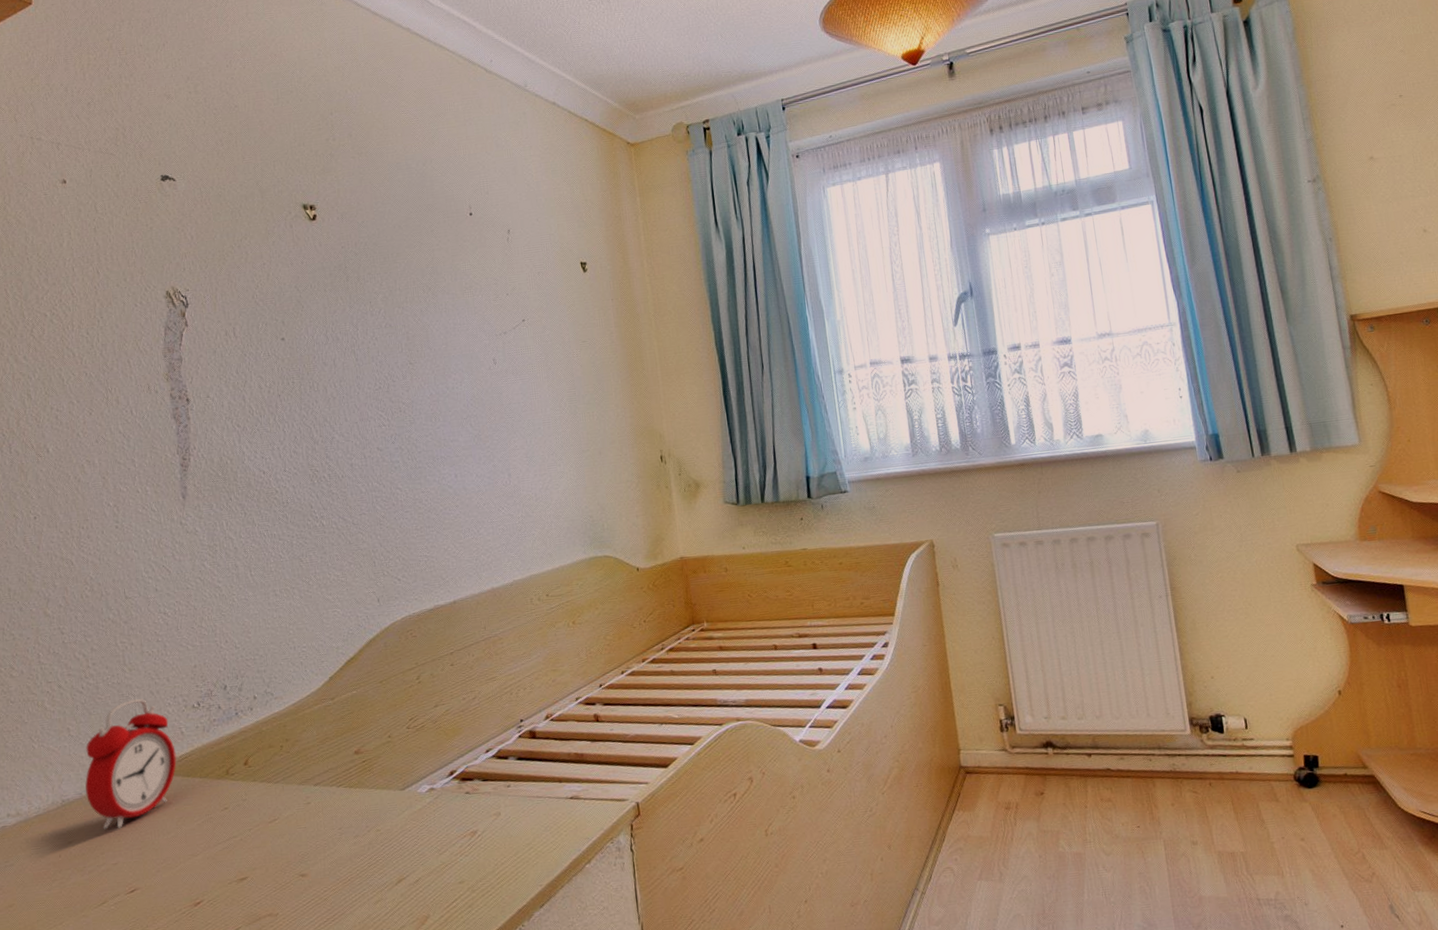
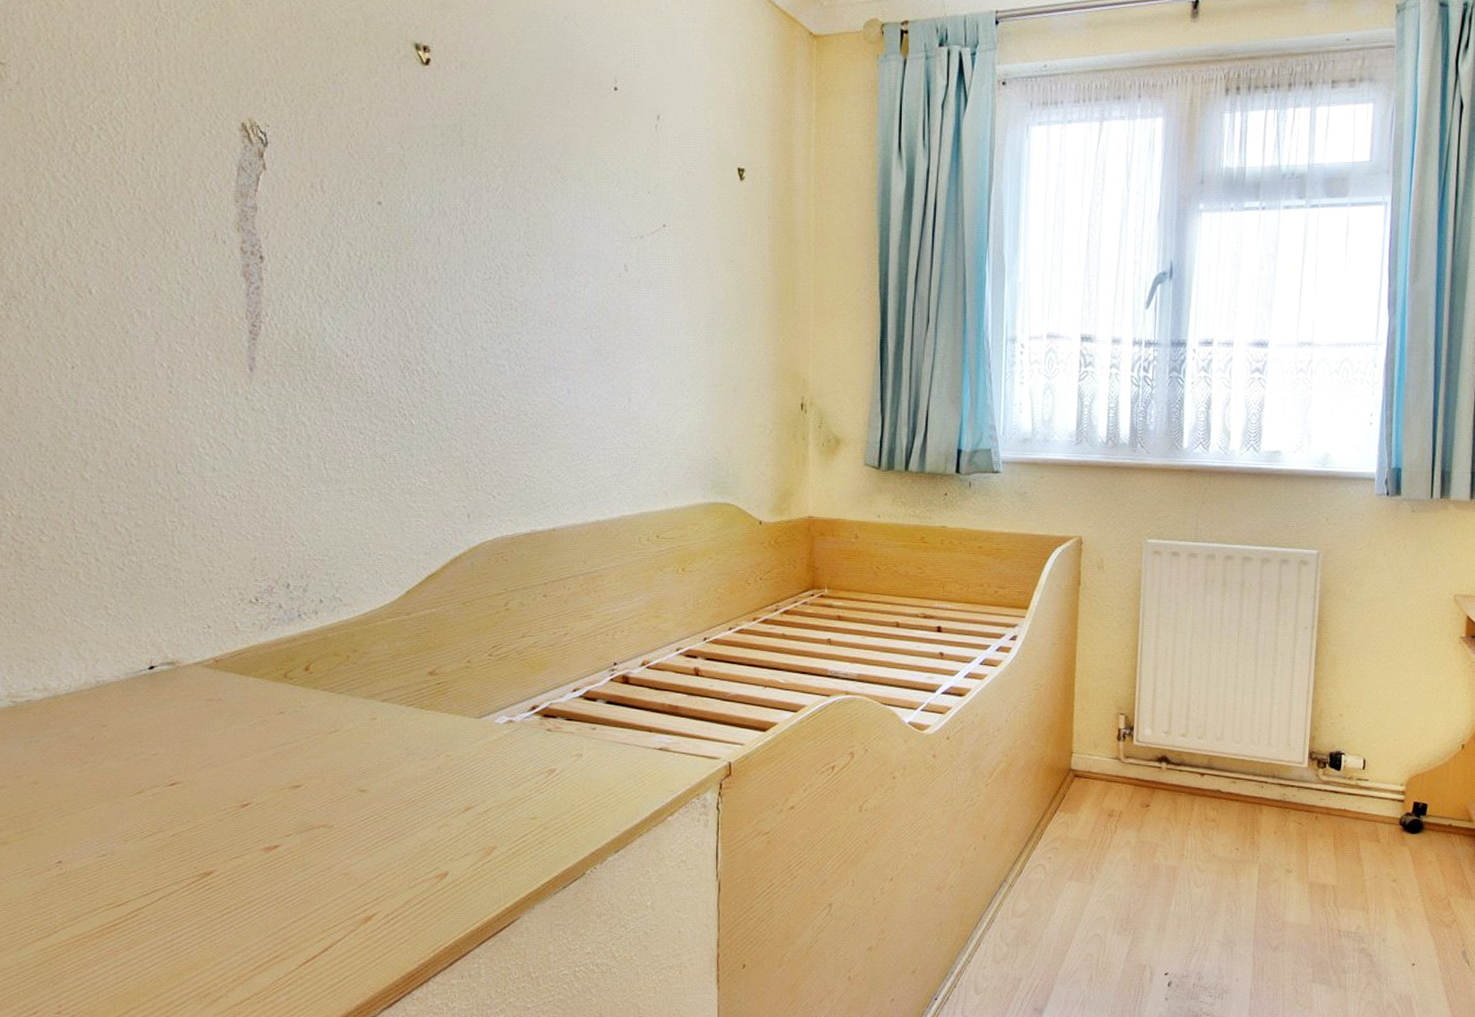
alarm clock: present [84,698,177,830] -> none [122,584,230,718]

